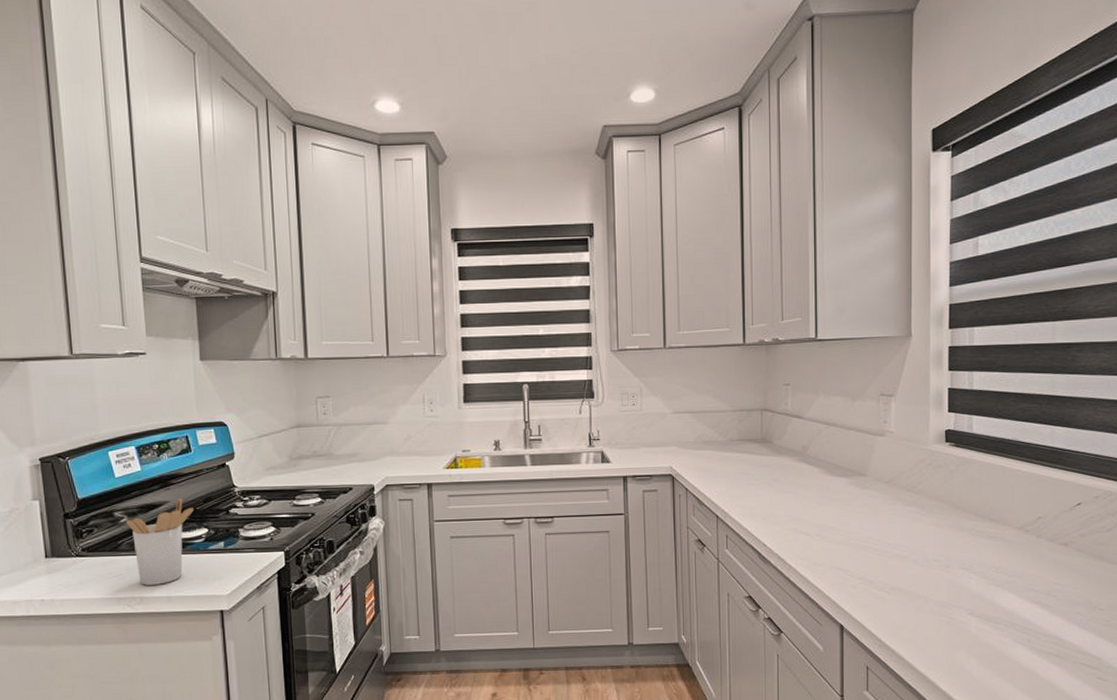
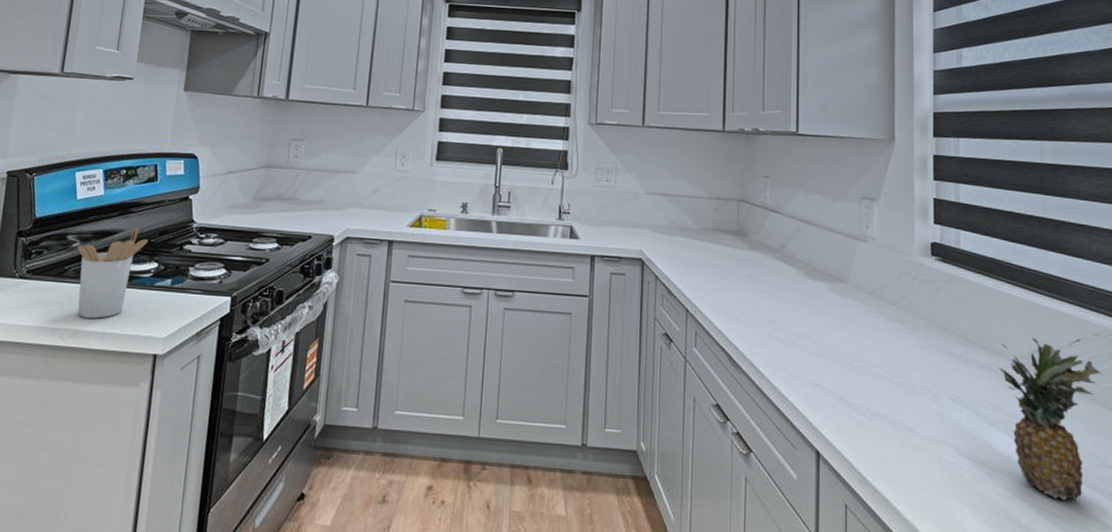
fruit: none [1005,506,1098,642] -> present [998,337,1100,501]

